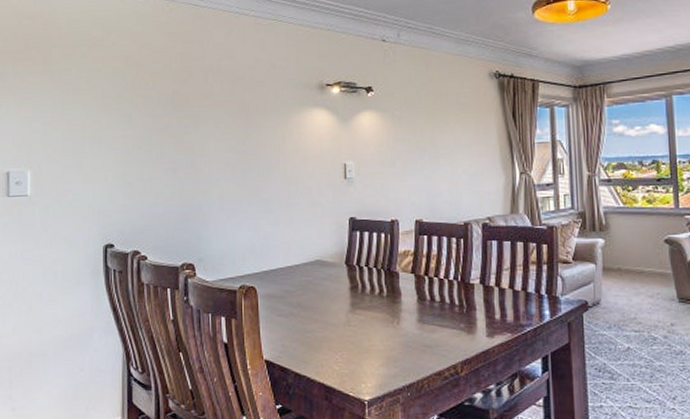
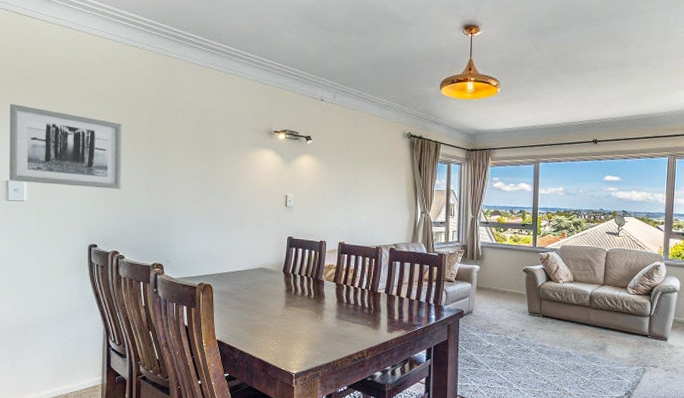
wall art: none [10,78,143,173] -> present [9,103,122,189]

